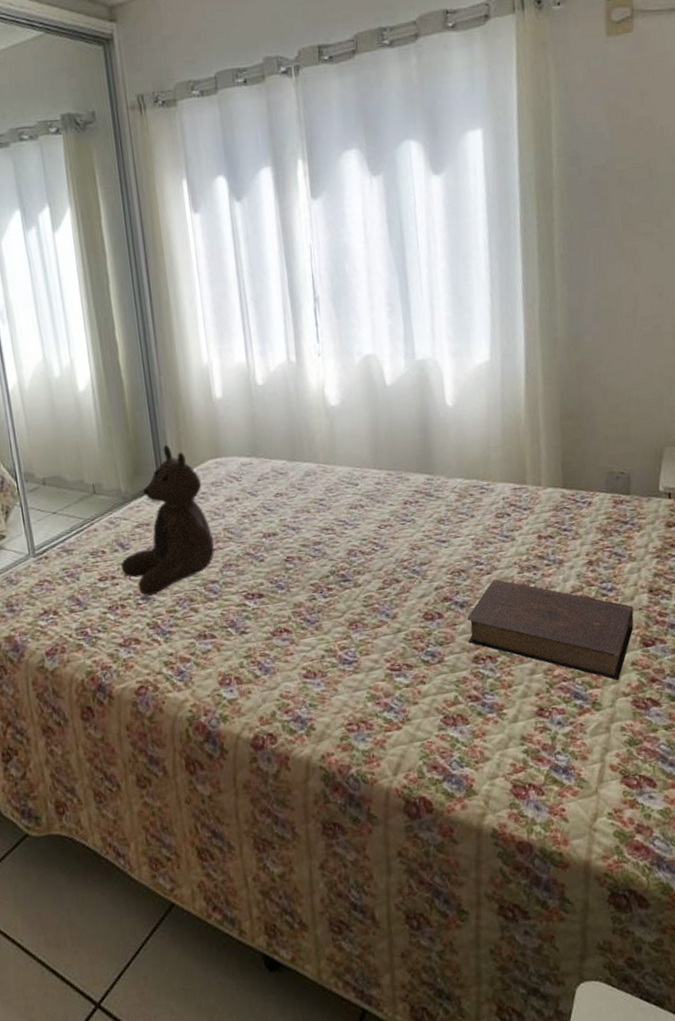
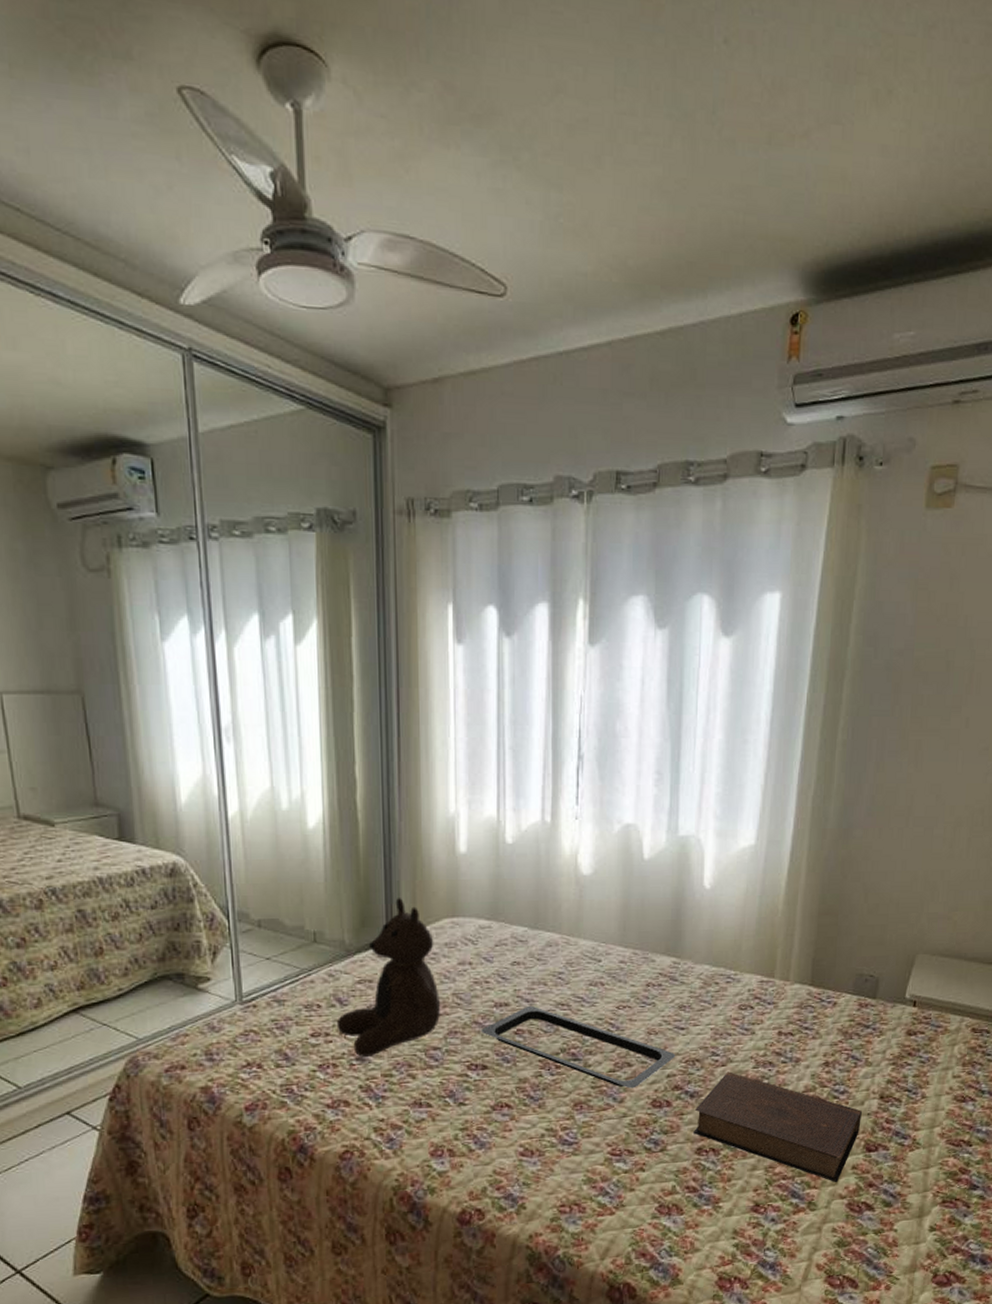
serving tray: none [254,533,441,604] -> present [481,1005,676,1089]

